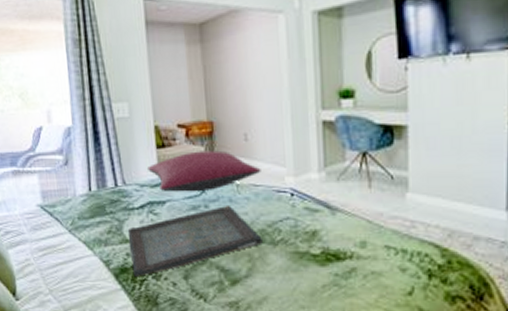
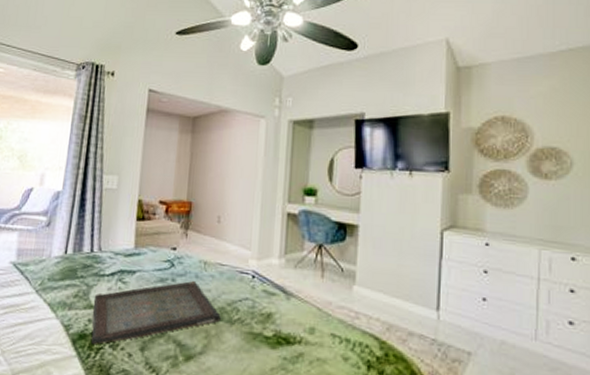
pillow: present [148,150,261,192] -> none [125,227,229,266]

